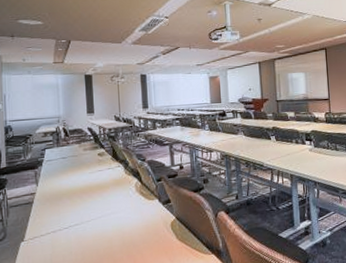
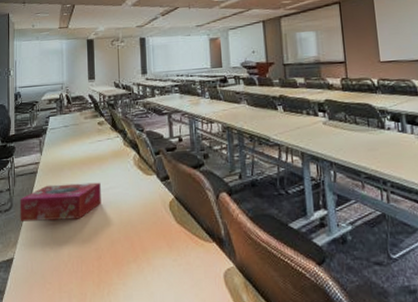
tissue box: none [14,208,103,250] -> present [20,182,101,222]

